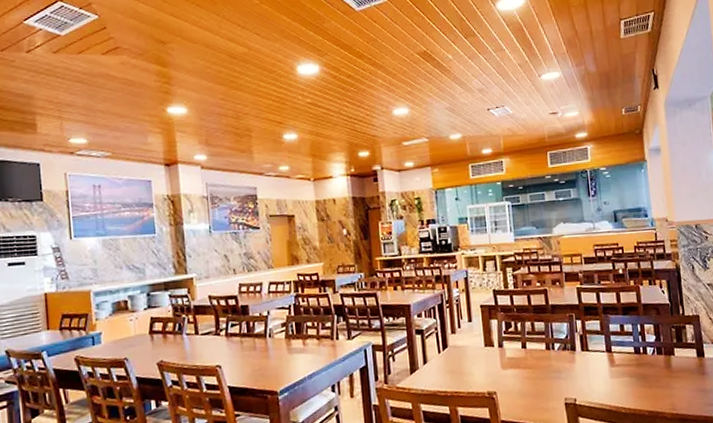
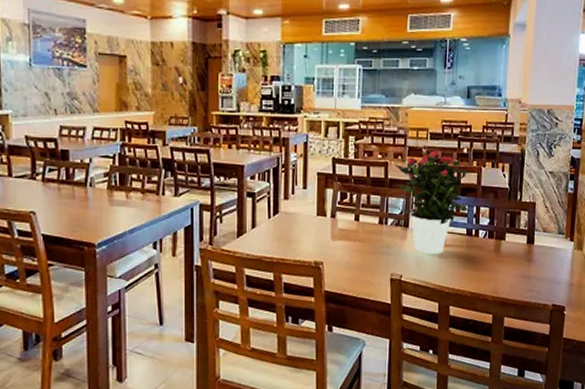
potted flower: none [554,273,633,375] -> present [394,149,469,254]

